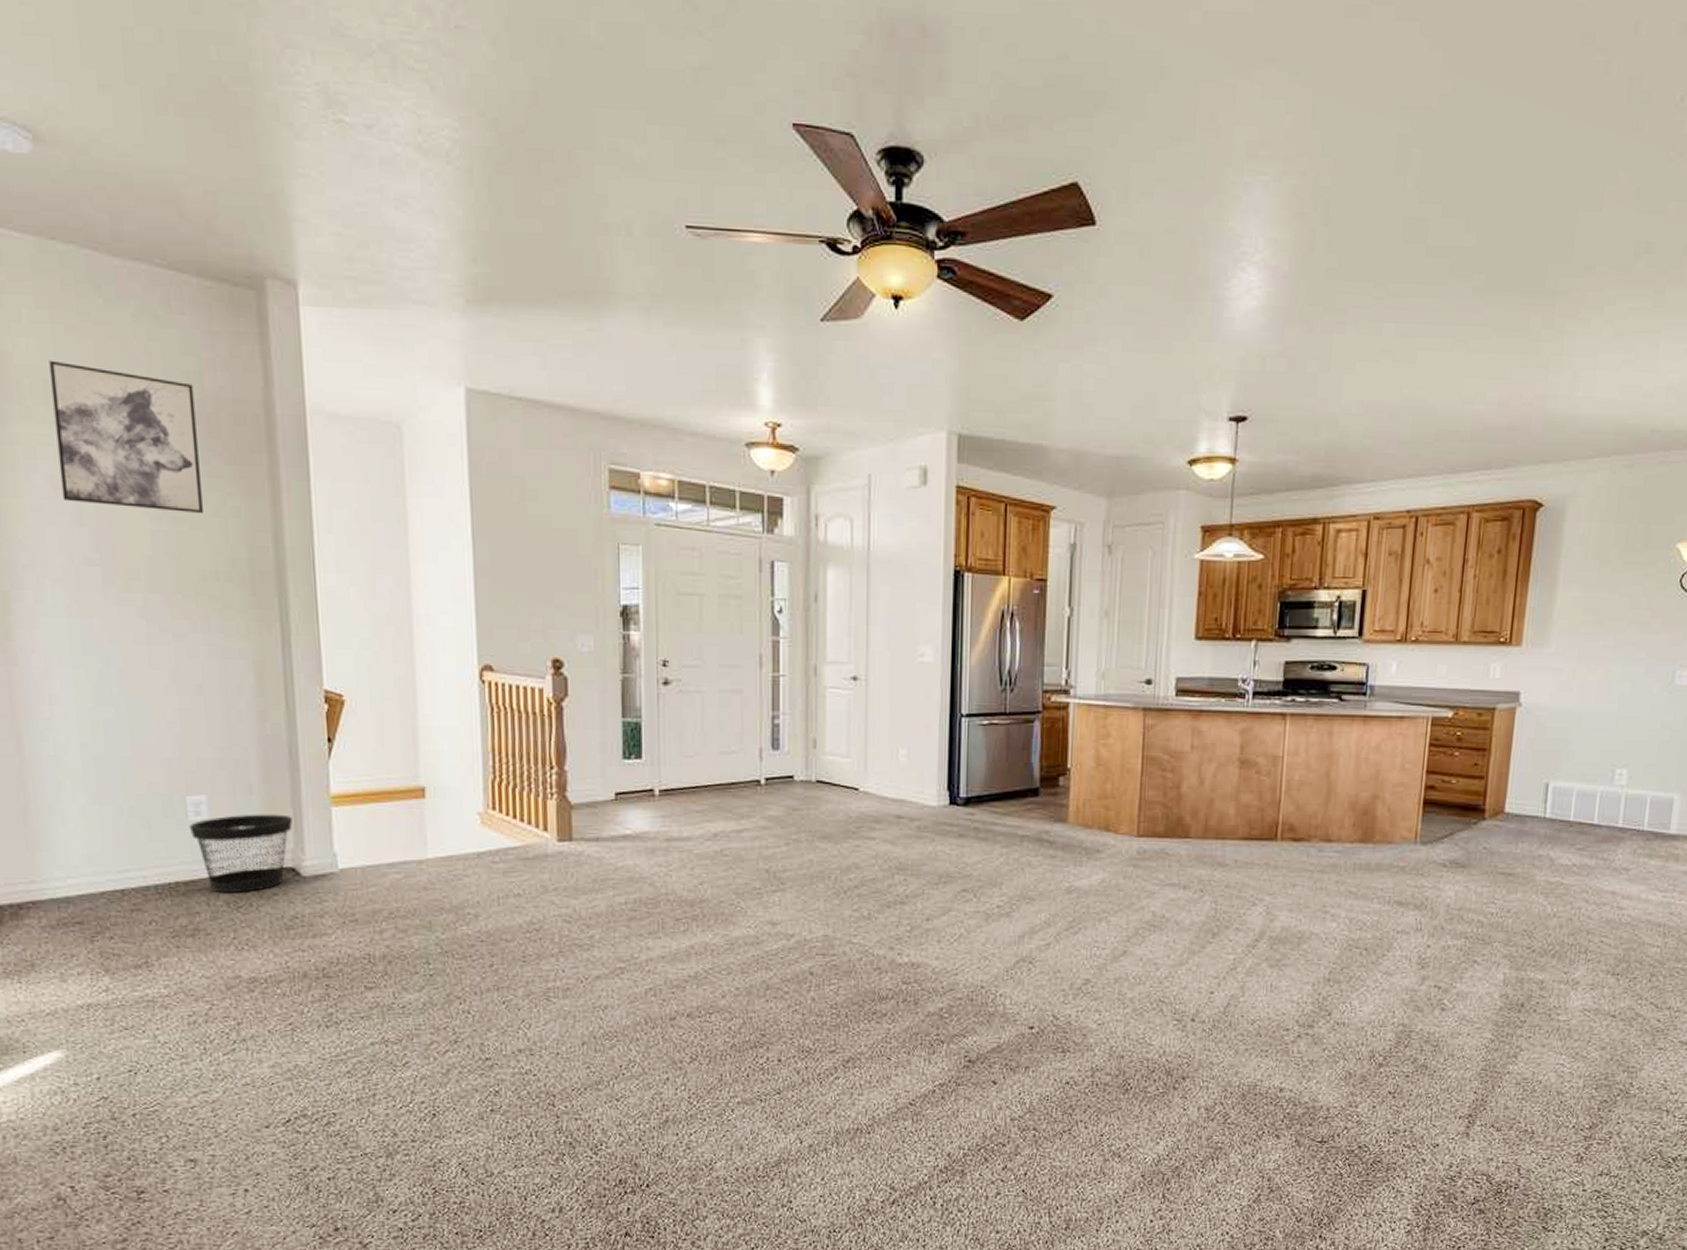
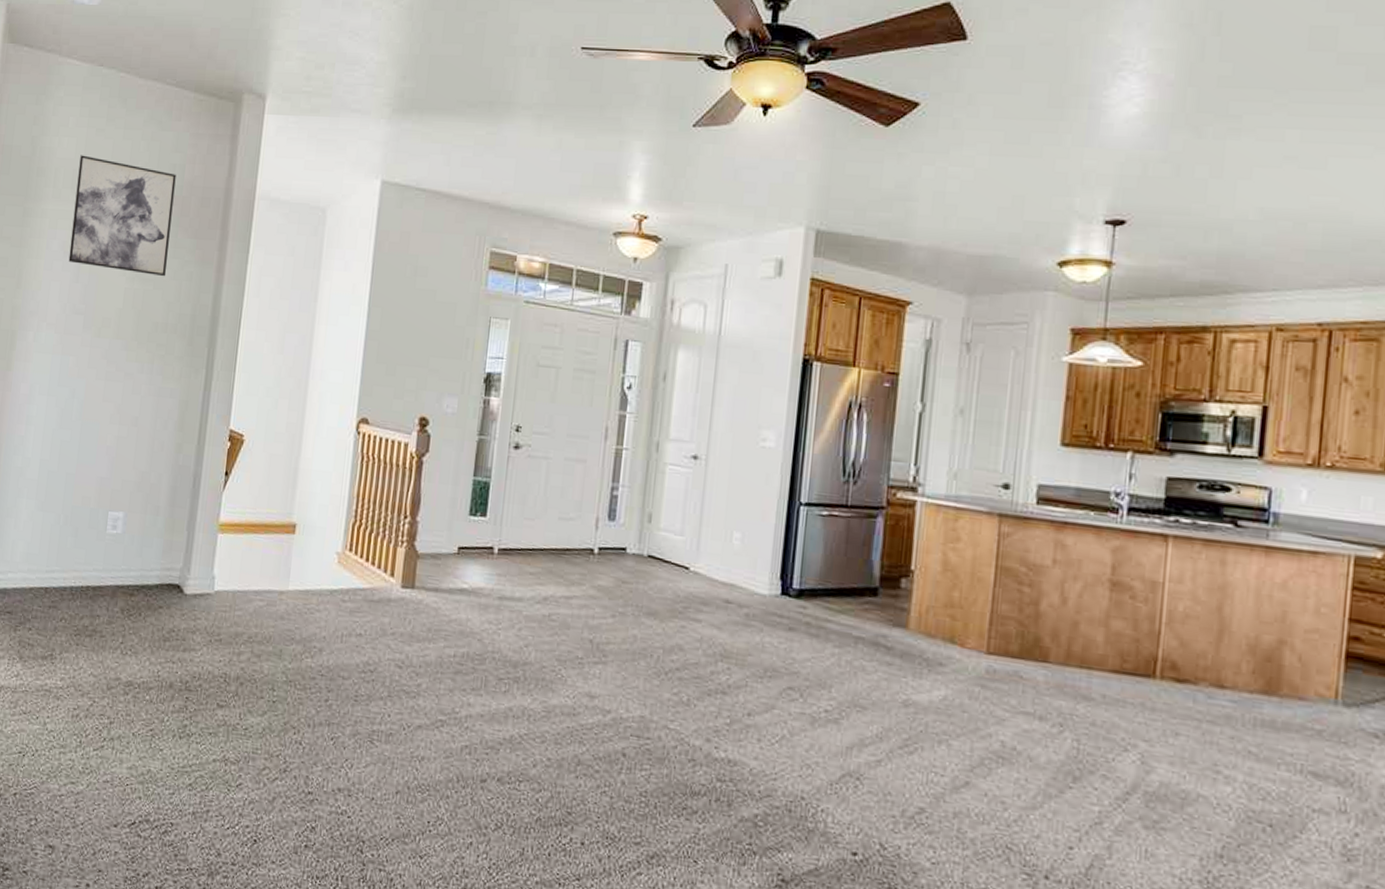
wastebasket: present [189,814,293,894] -> none [105,532,186,603]

